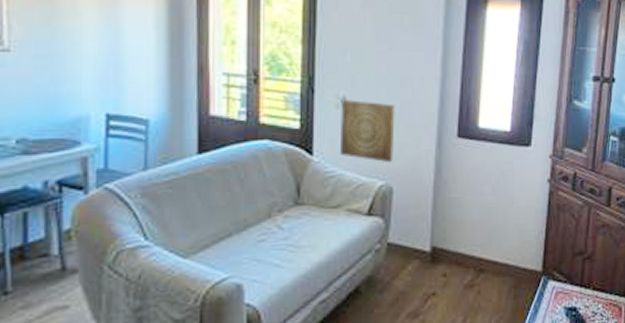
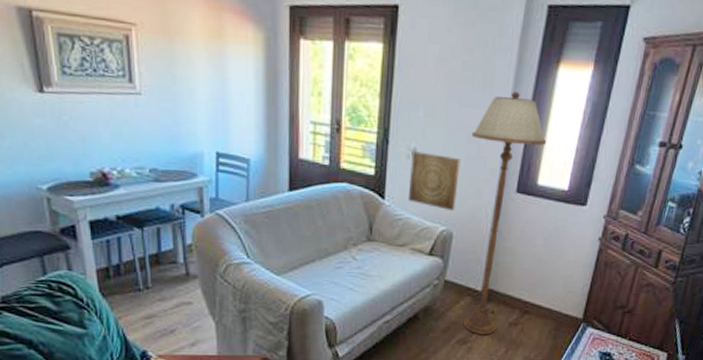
floor lamp: none [404,33,484,304] -> present [463,92,547,335]

